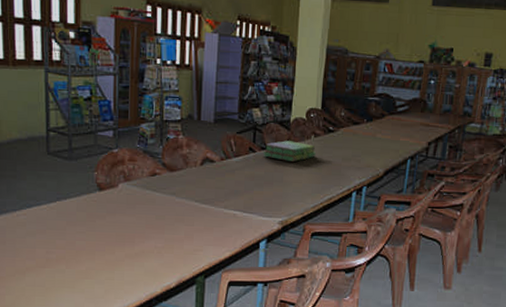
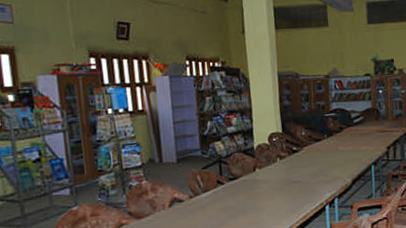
stack of books: present [262,140,316,163] -> none [231,167,284,188]

